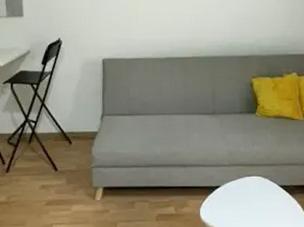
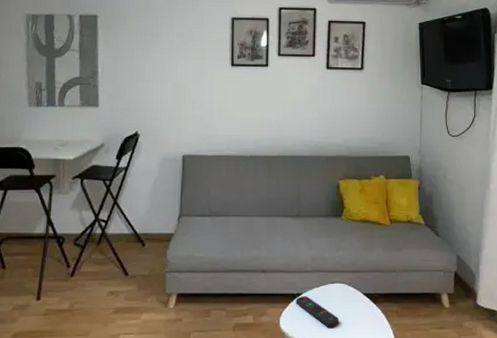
remote control: none [214,188,257,217] -> present [296,296,339,327]

